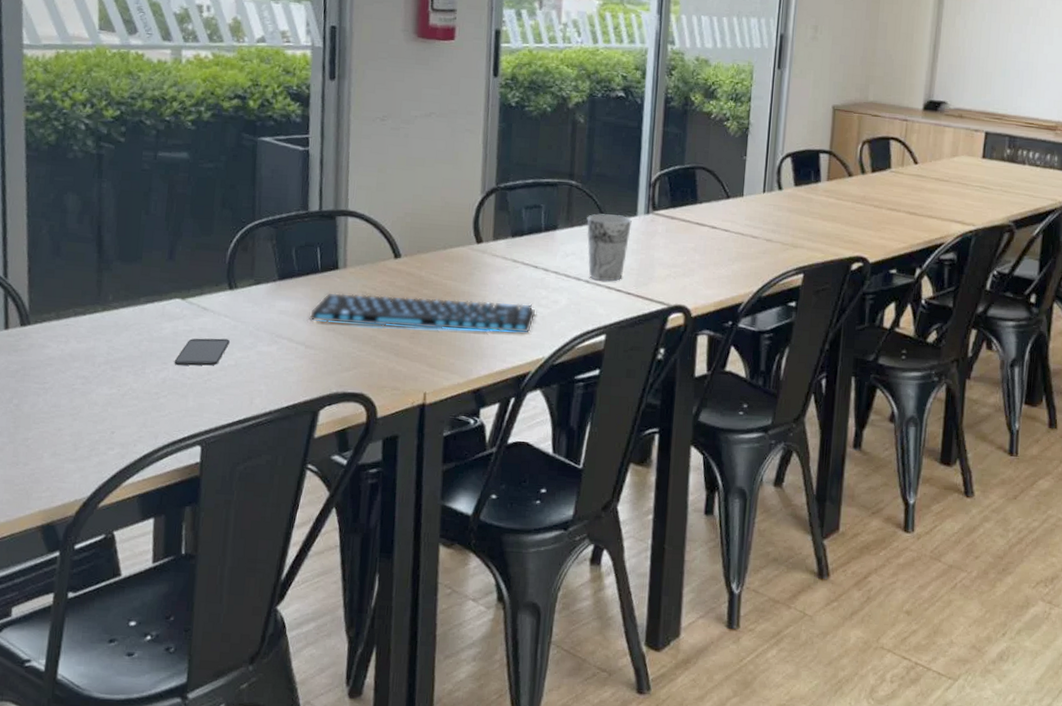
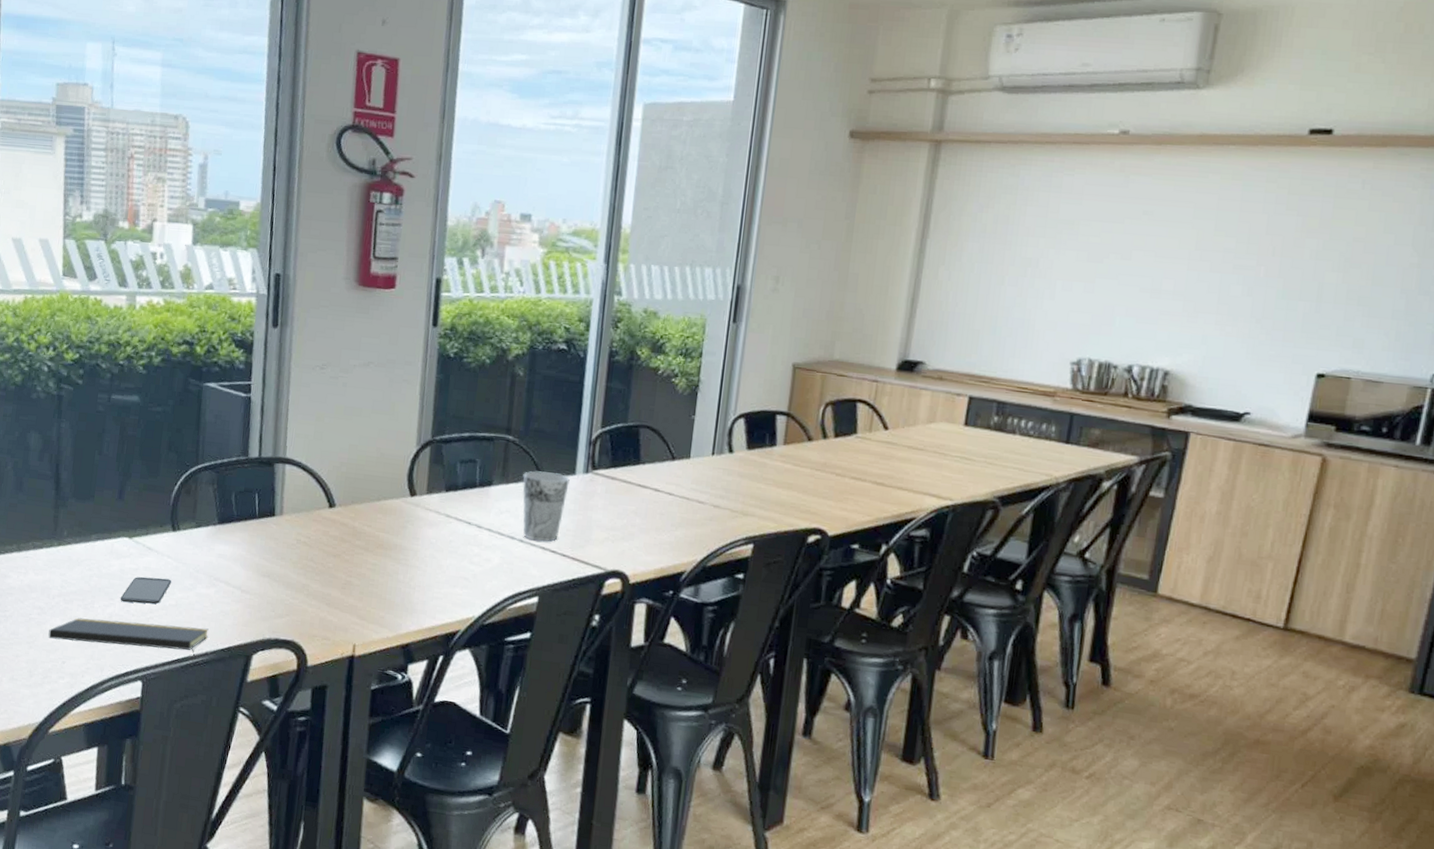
notepad: none [94,384,272,418] -> present [48,617,209,658]
keyboard: present [309,292,536,332] -> none [245,539,467,590]

